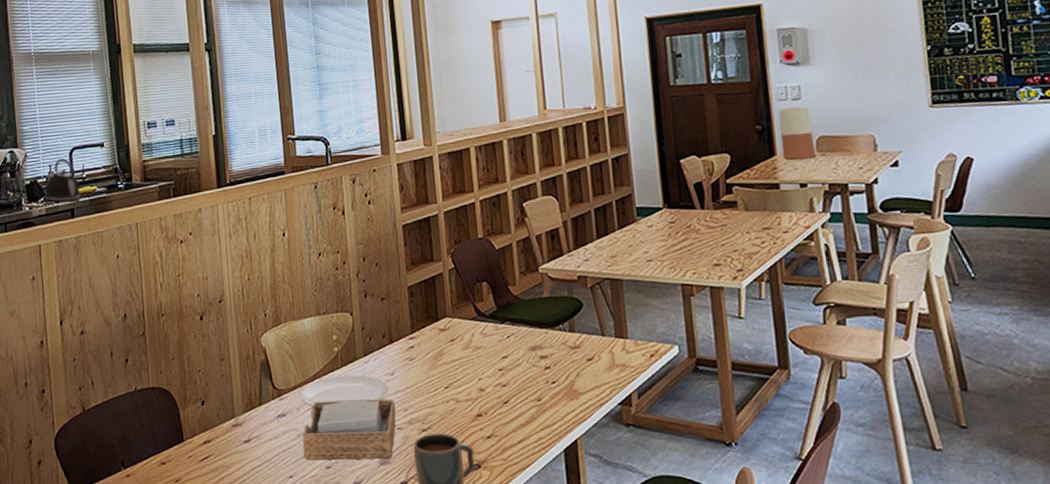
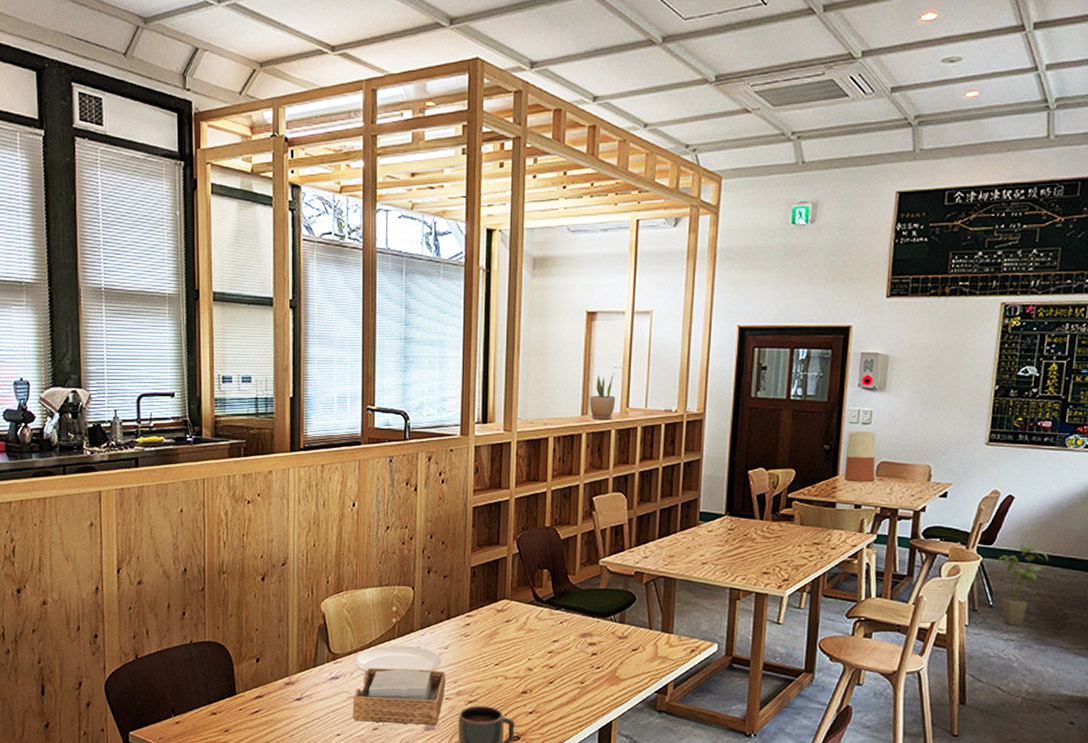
kettle: present [45,158,81,204] -> none [108,404,147,451]
potted plant: none [505,77,533,126] -> present [589,372,616,420]
house plant: none [970,207,1028,298] -> present [998,544,1049,626]

